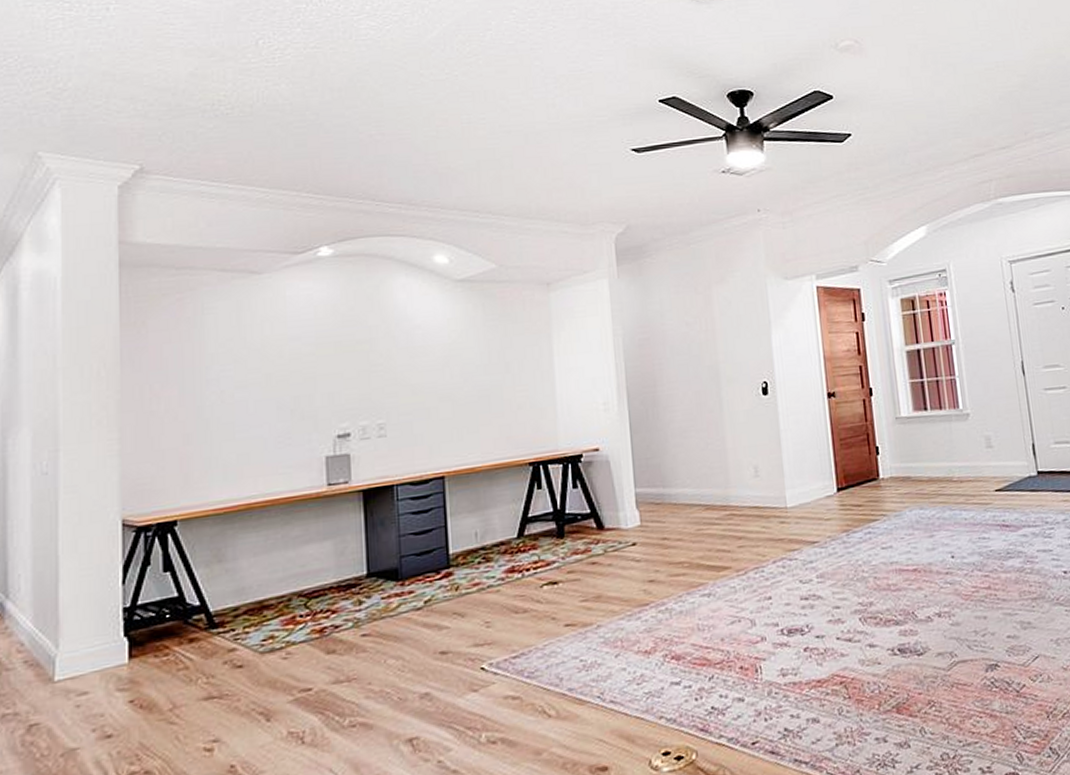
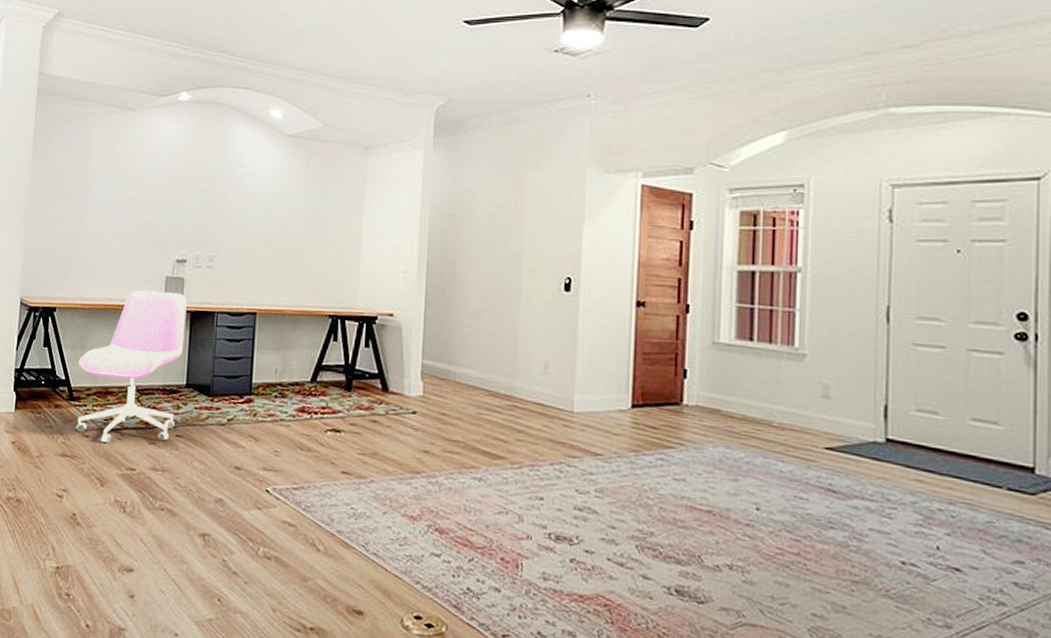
office chair: none [216,472,359,670] -> present [75,290,187,444]

